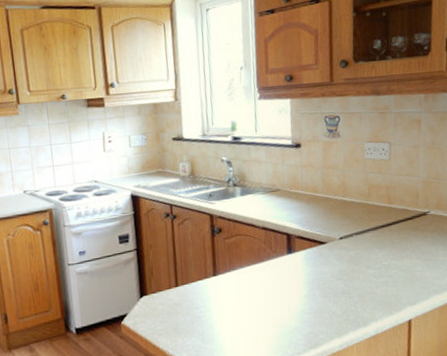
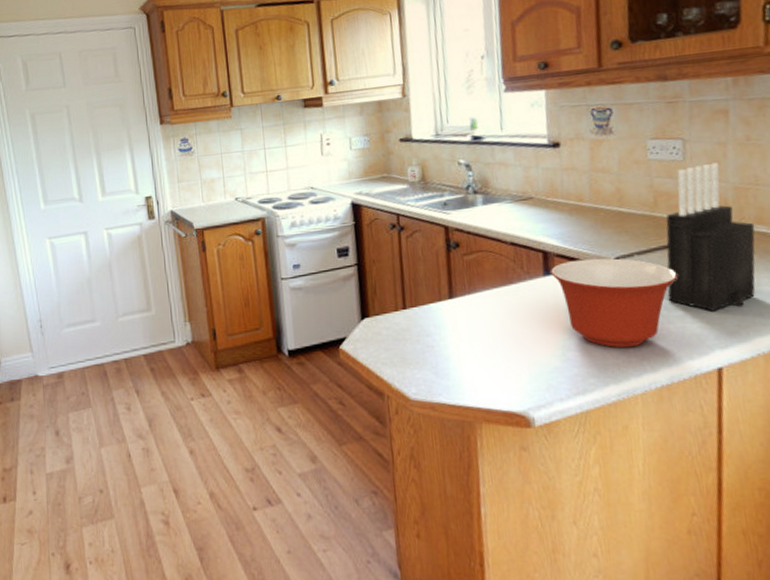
mixing bowl: none [293,238,383,309] -> present [551,258,678,348]
knife block: none [376,161,436,277] -> present [666,162,756,311]

